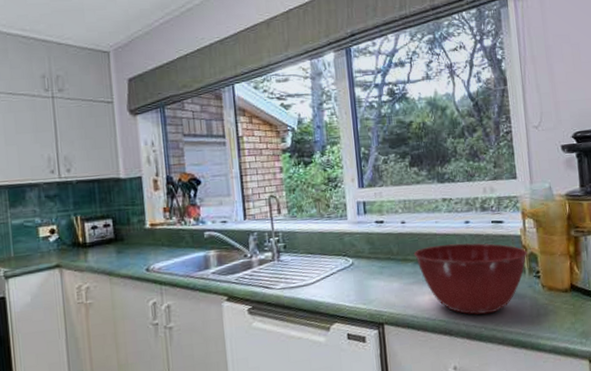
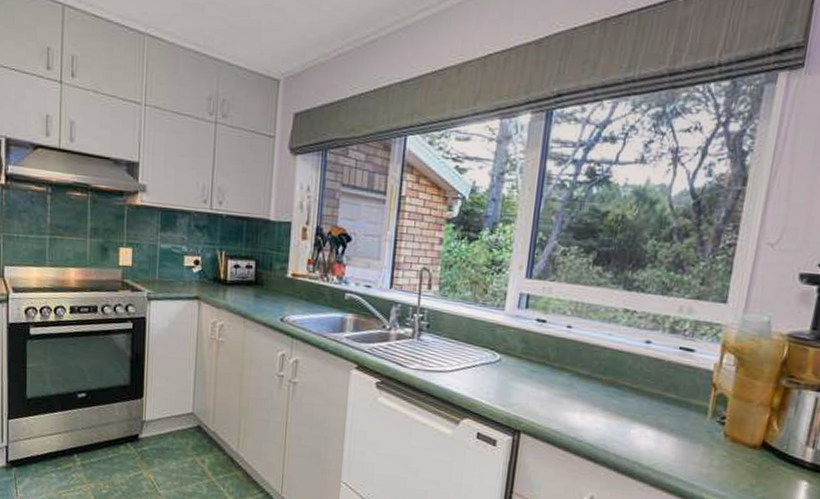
mixing bowl: present [413,243,528,315] -> none [573,360,717,451]

